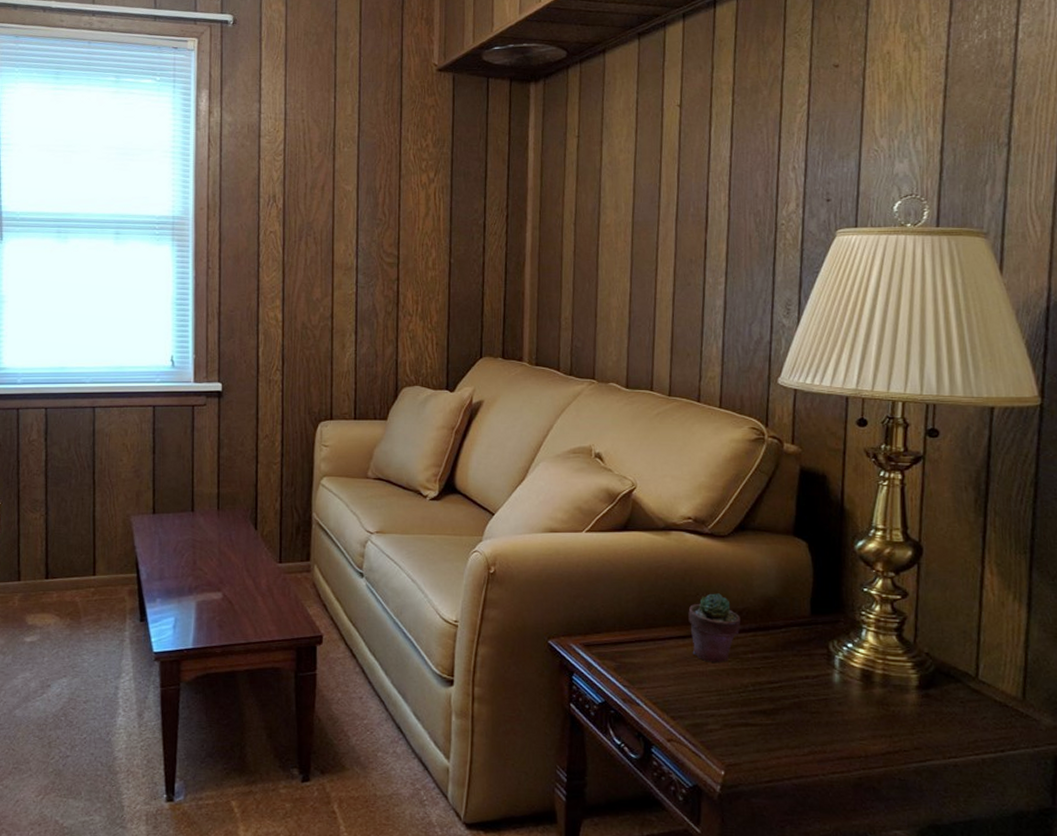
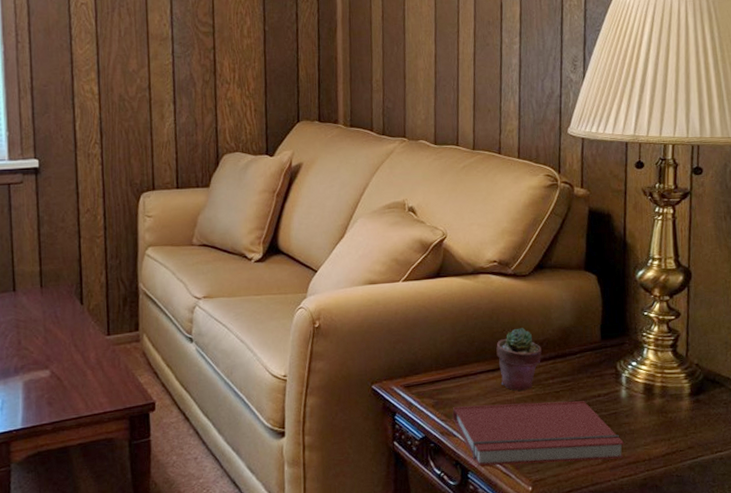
book: none [636,672,836,753] -> present [452,401,625,466]

